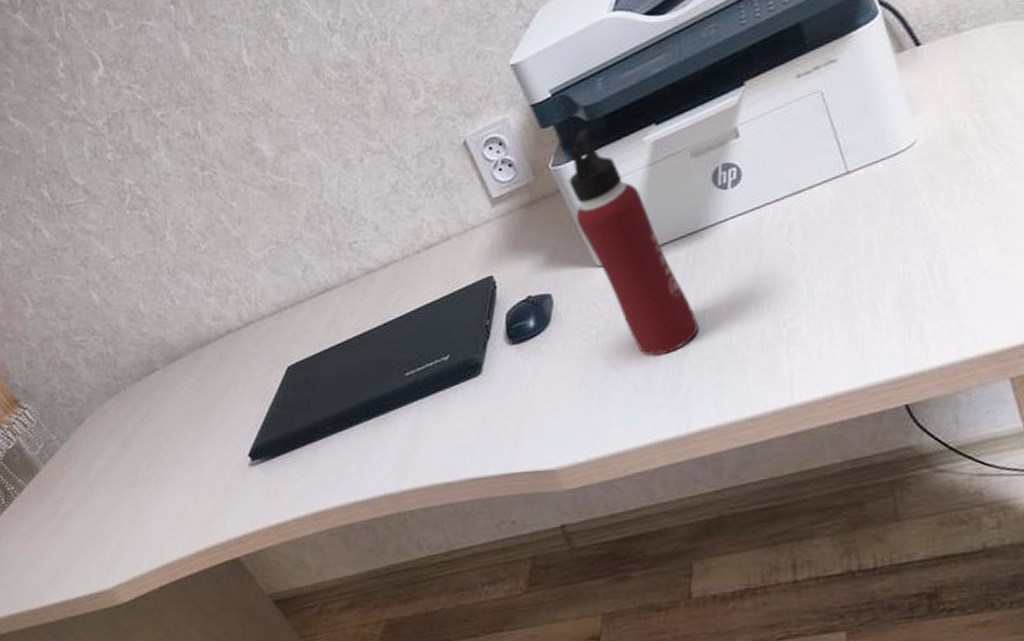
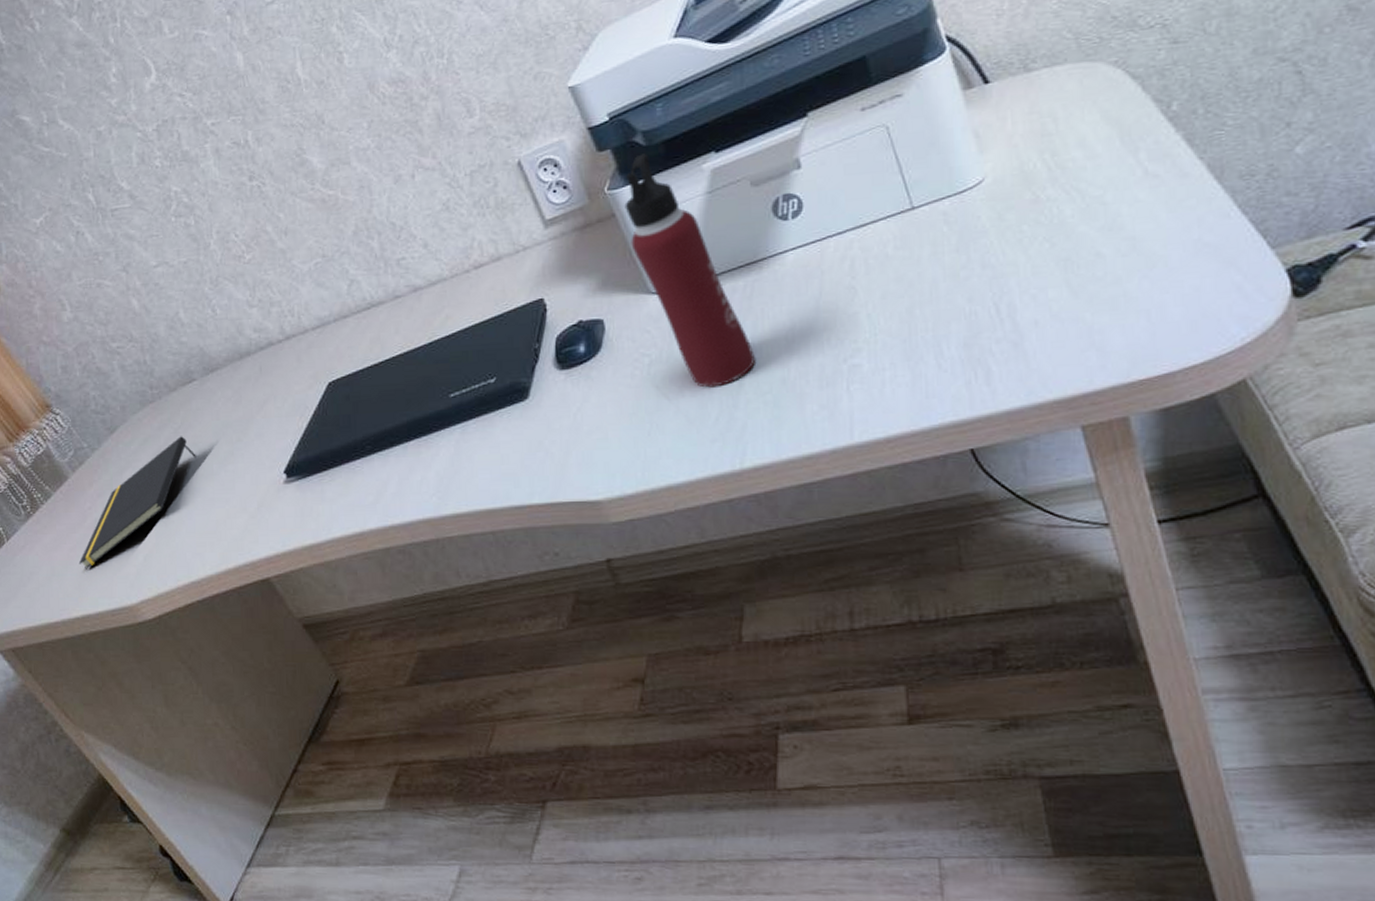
notepad: none [54,425,163,557] -> present [78,436,196,569]

